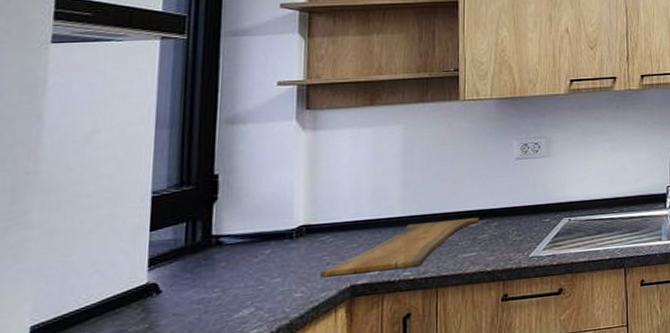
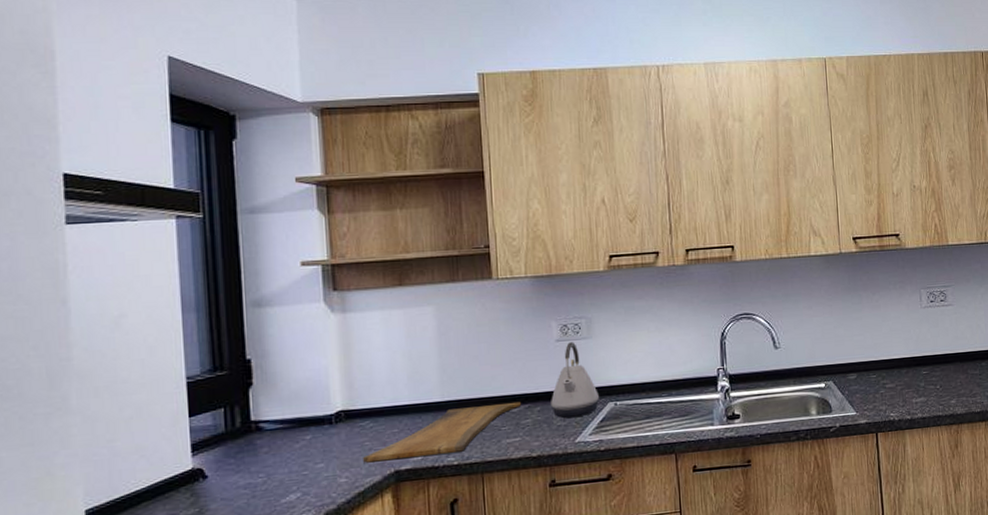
kettle: none [508,160,554,234] -> present [551,342,599,419]

